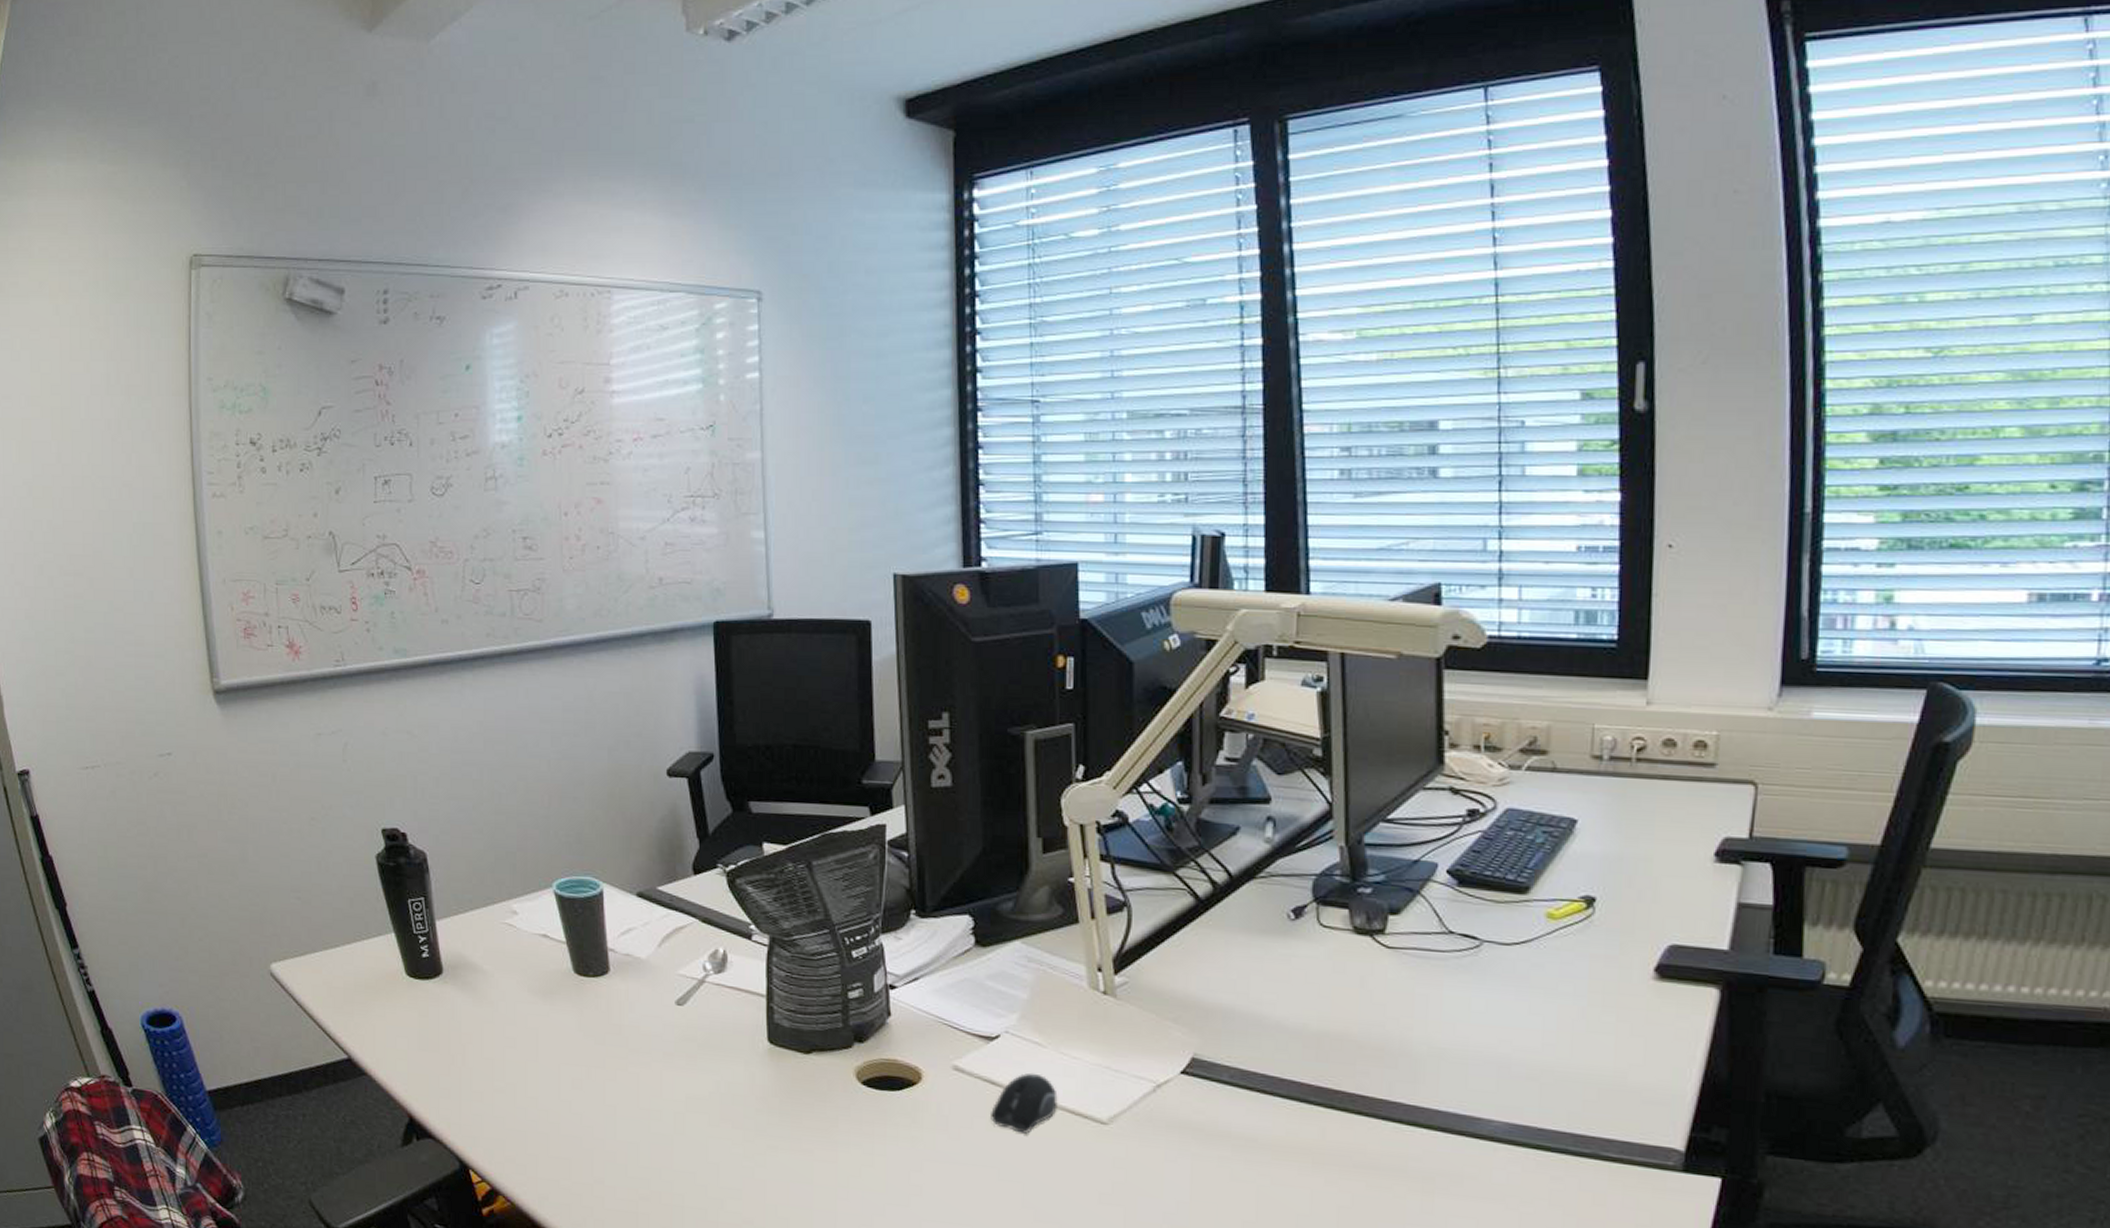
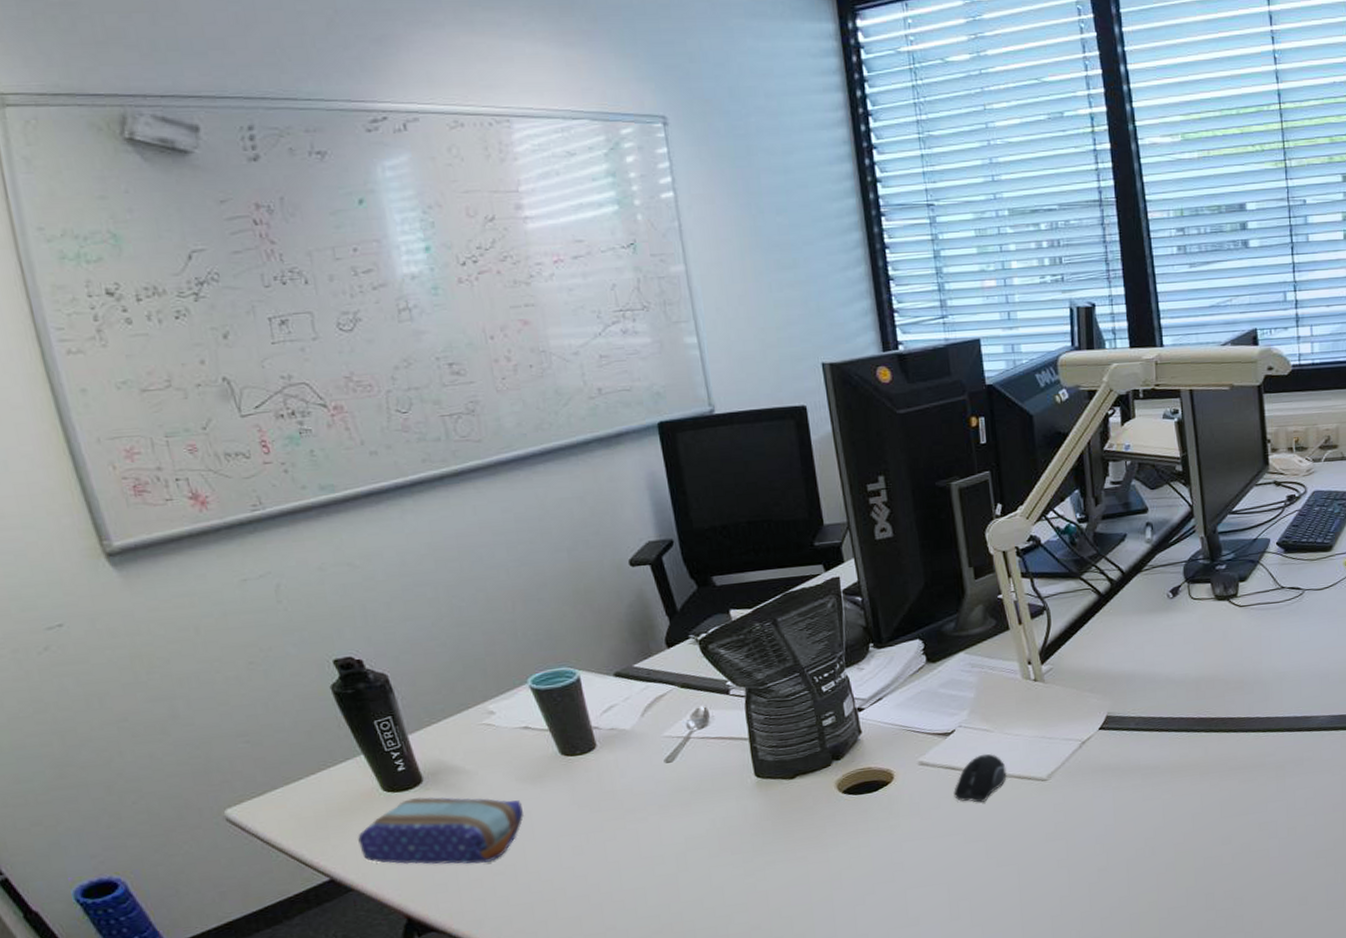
pencil case: none [378,989,531,1076] -> present [358,796,525,865]

